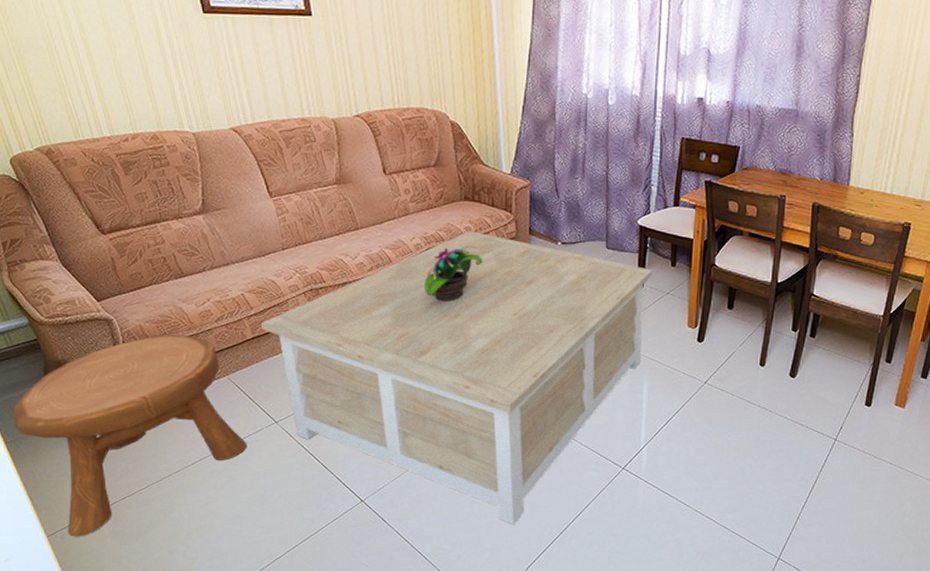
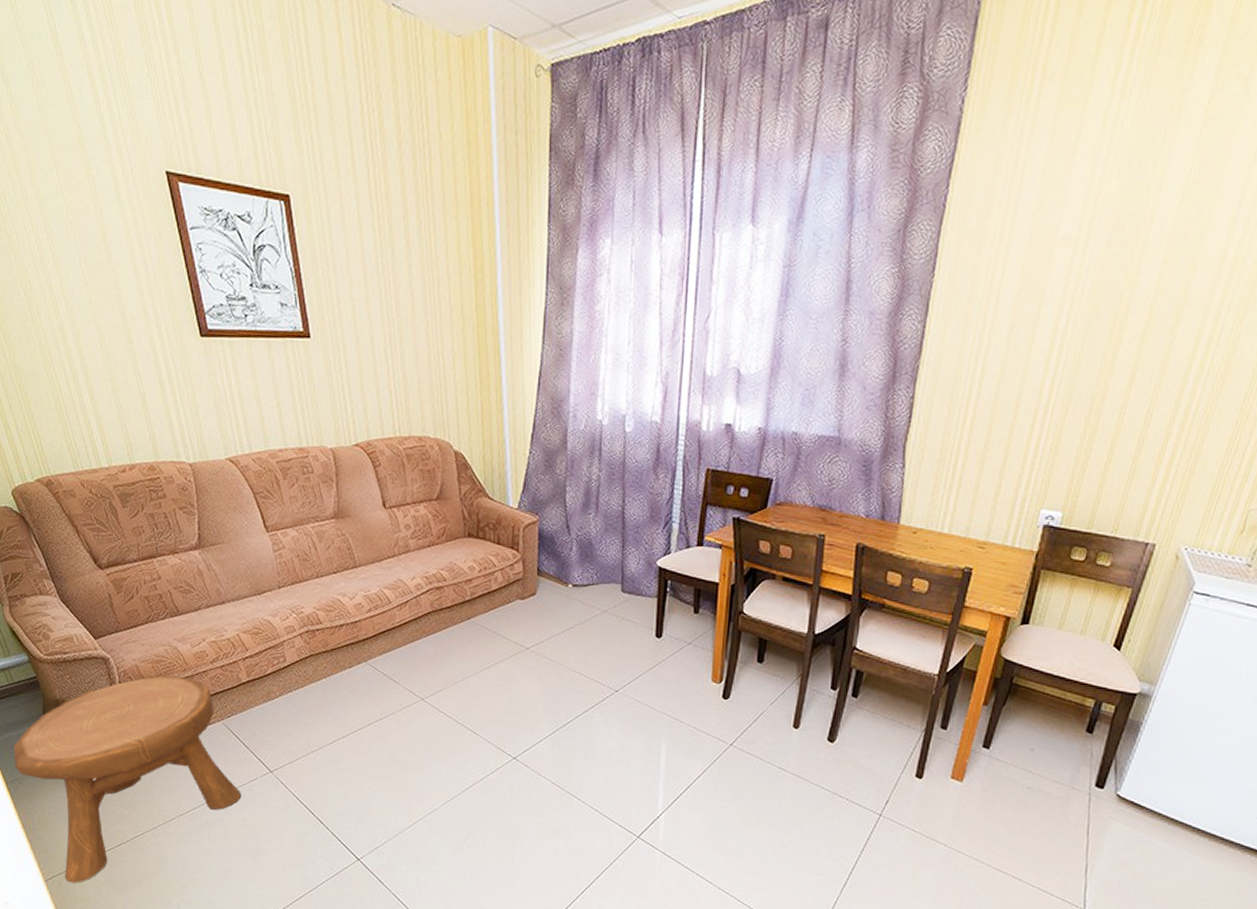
coffee table: present [262,231,654,524] -> none [257,571,674,893]
potted flower: present [422,244,483,303] -> none [423,585,487,648]

